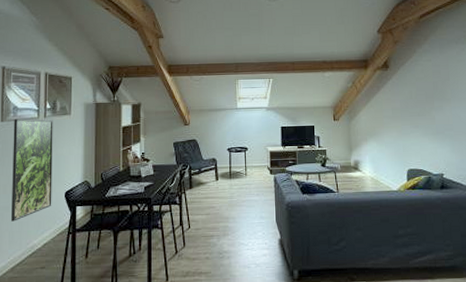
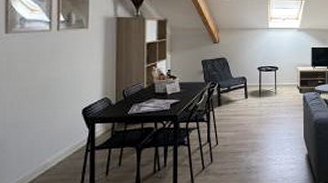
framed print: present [11,119,53,222] -> none [20,31,68,140]

